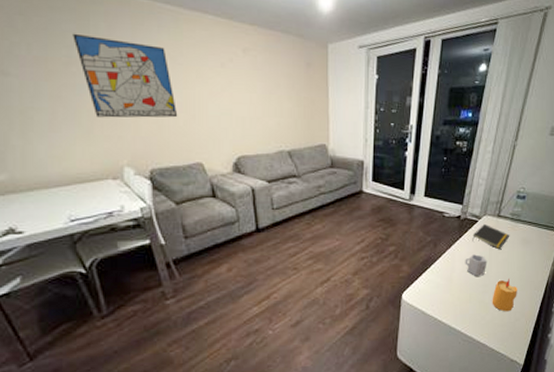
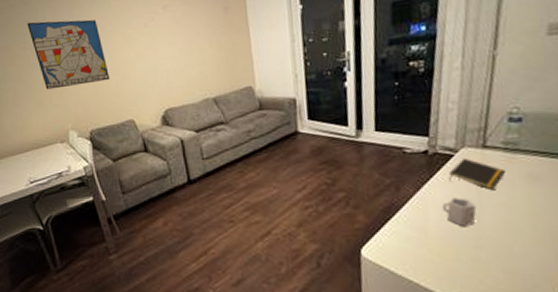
candle: present [492,278,517,312] -> none [490,227,532,274]

